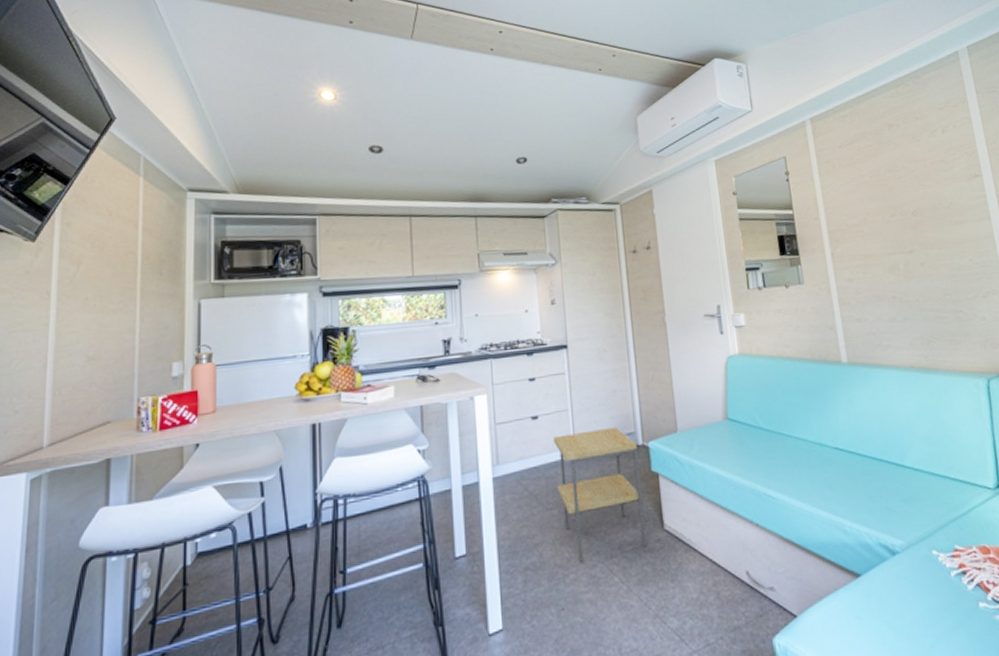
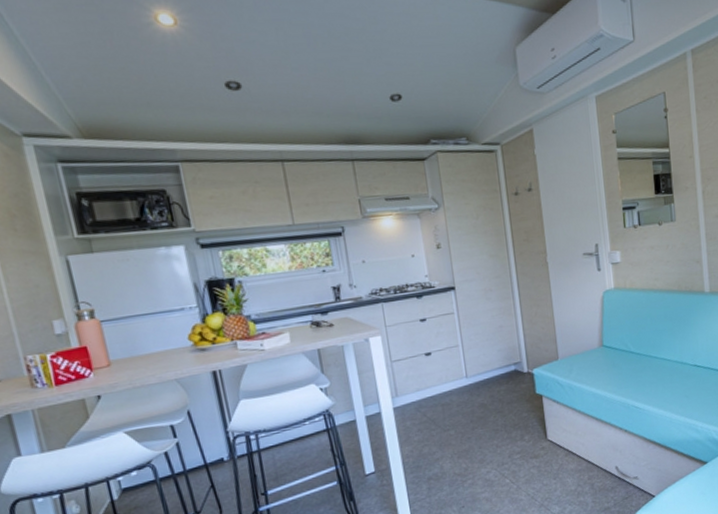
side table: present [553,426,647,562] -> none [446,358,533,470]

